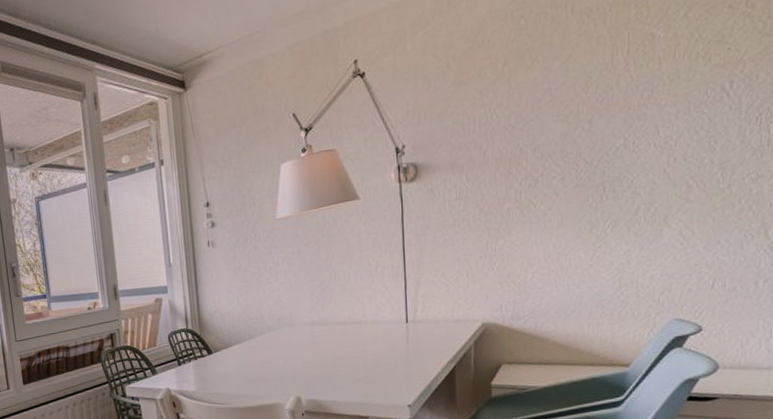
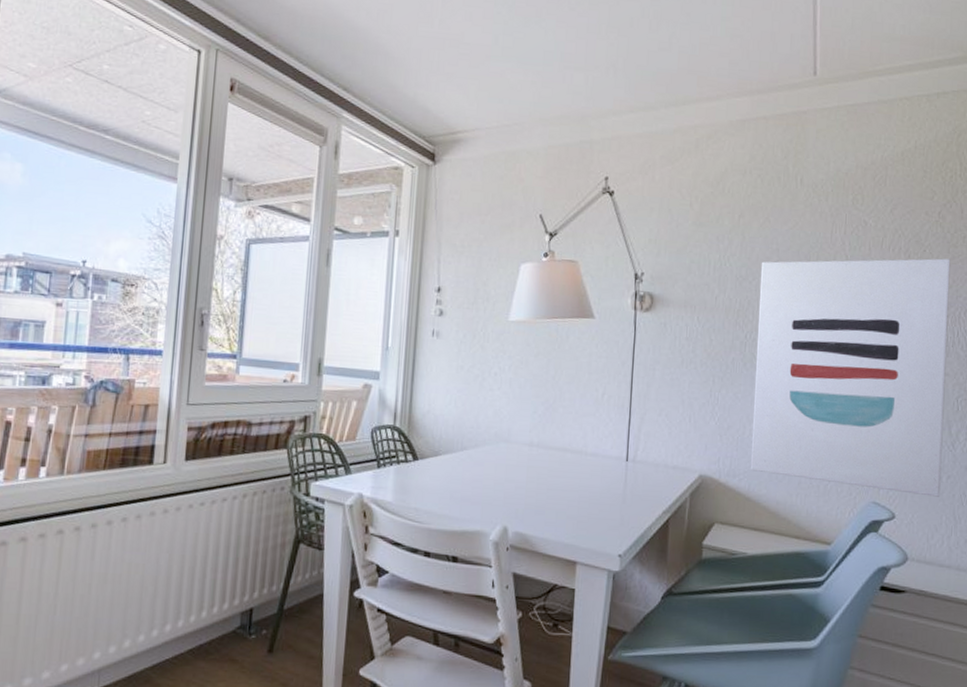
wall art: none [531,50,763,311] -> present [750,258,951,497]

